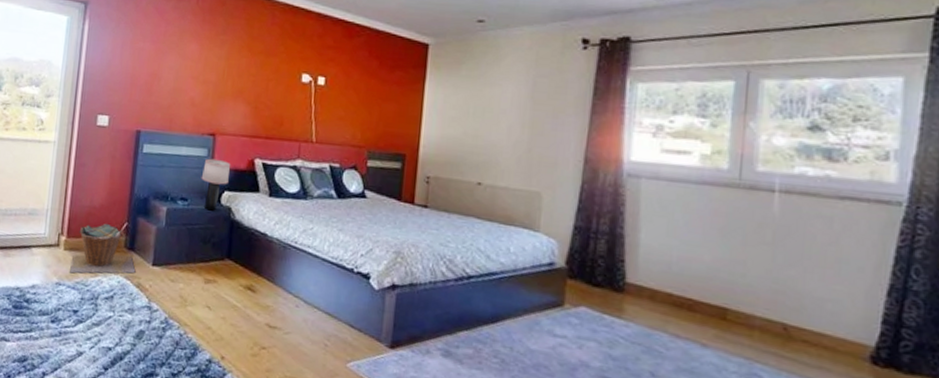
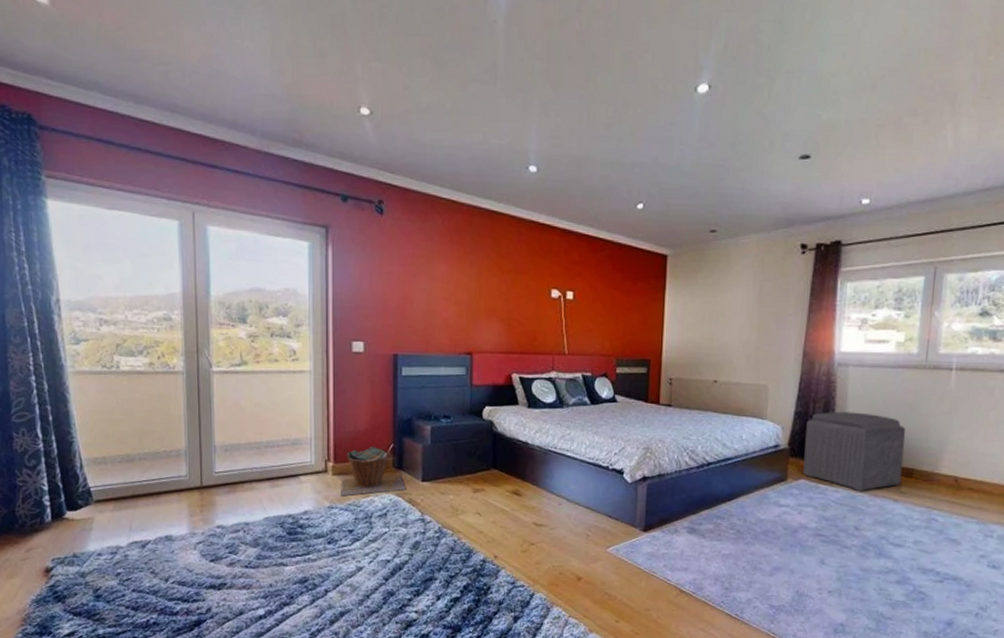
table lamp: present [201,158,231,211] -> none [461,376,490,426]
ottoman: none [583,229,716,331] -> present [803,411,906,492]

